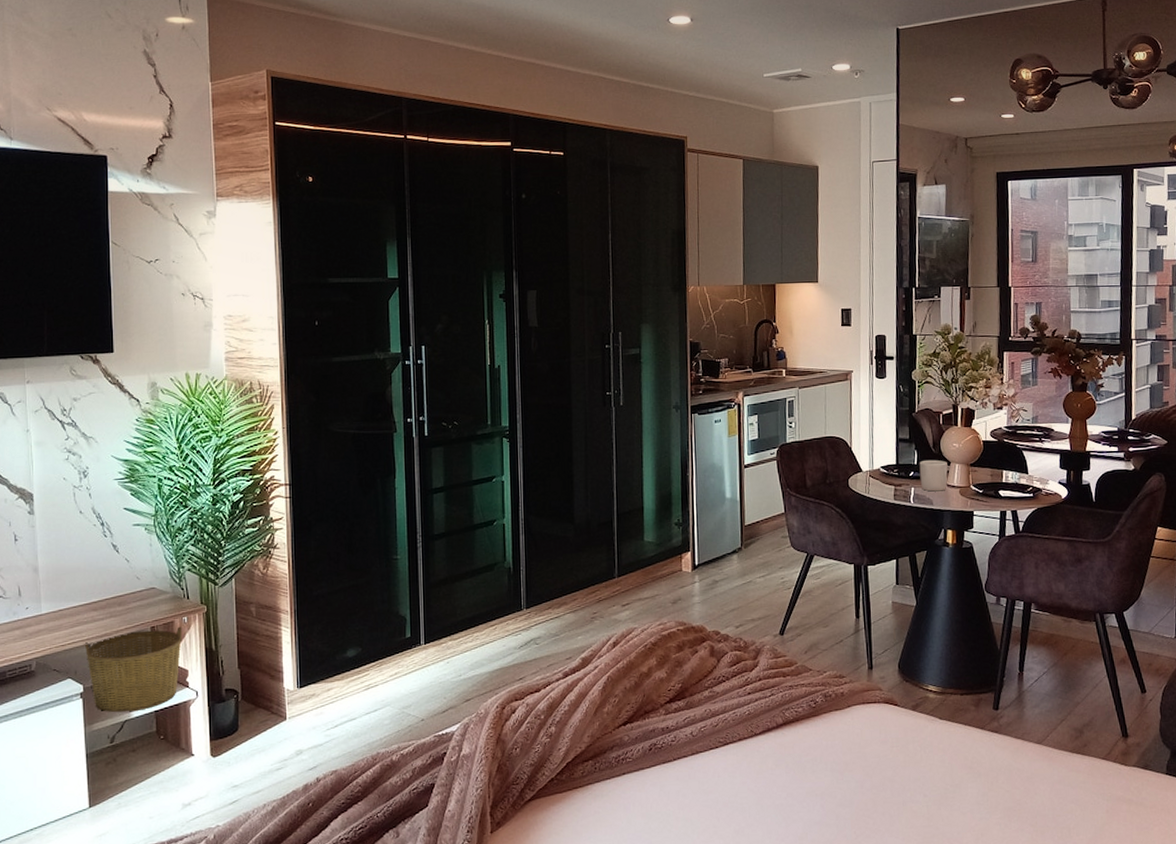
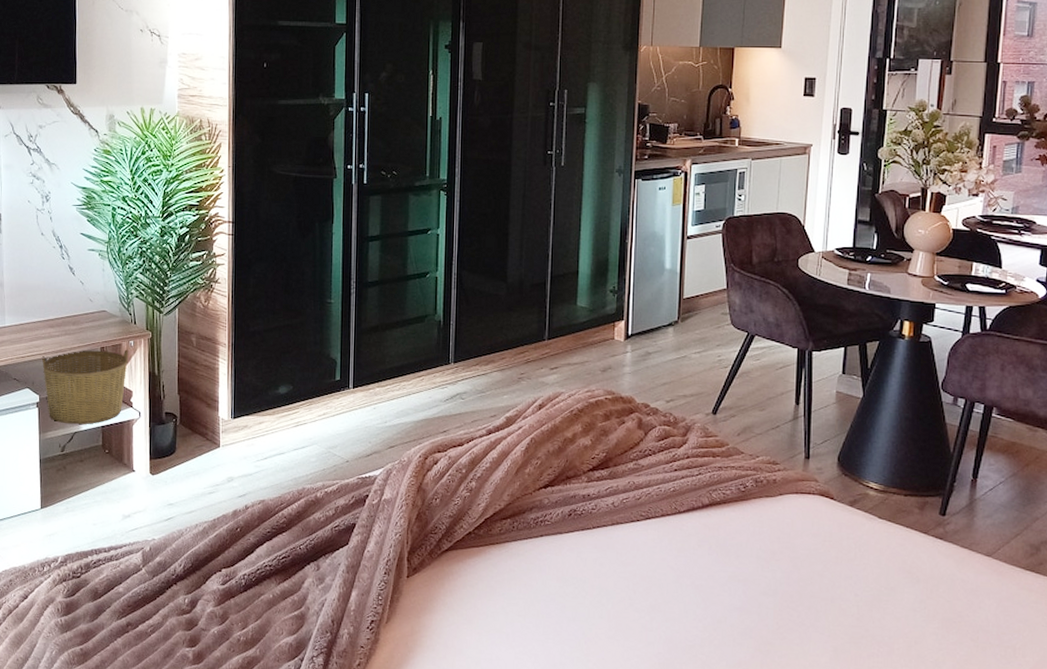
mug: present [919,459,948,492] -> none [878,245,910,280]

